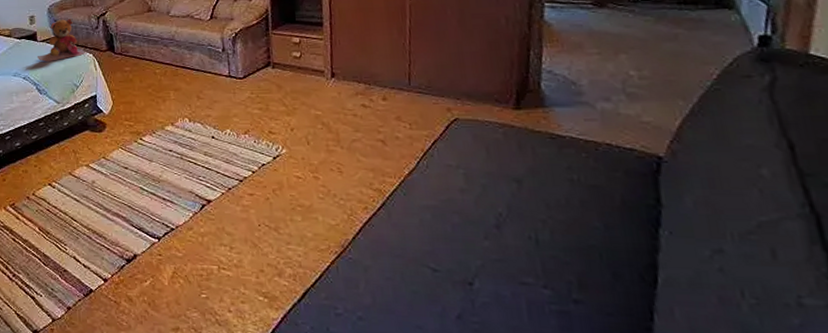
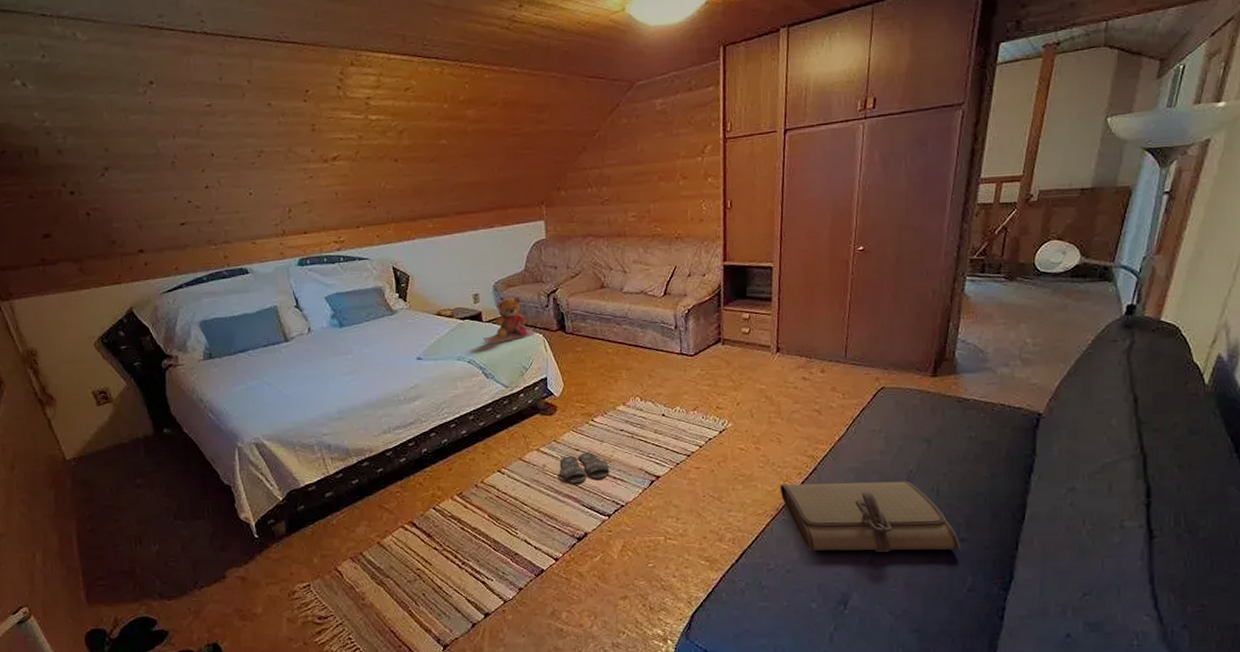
slippers: none [107,171,159,203] -> present [559,452,610,484]
tool roll: none [343,218,574,314] -> present [780,481,960,553]

